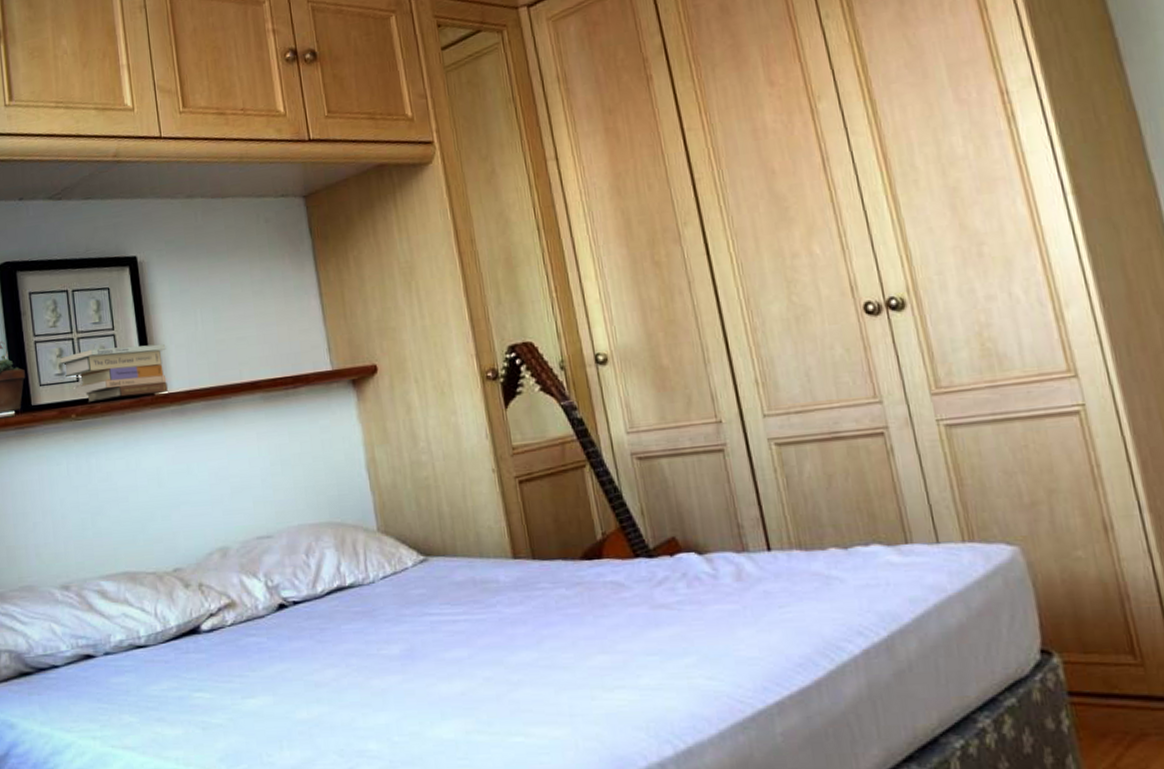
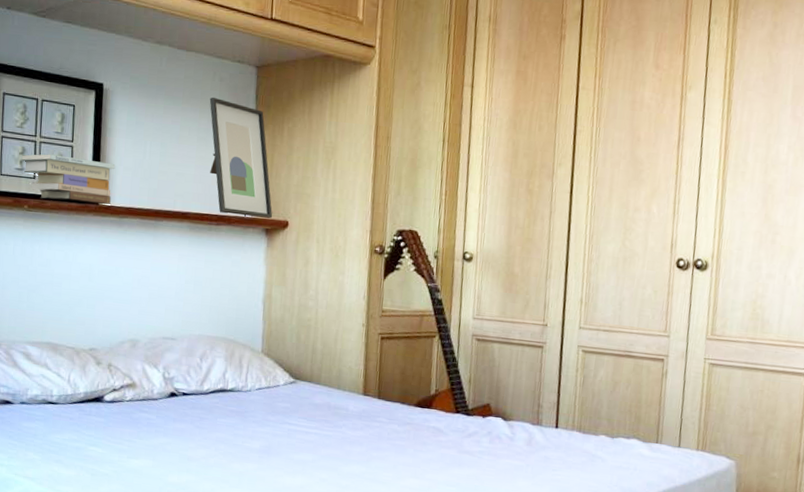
picture frame: none [257,242,357,373] -> present [209,97,273,218]

